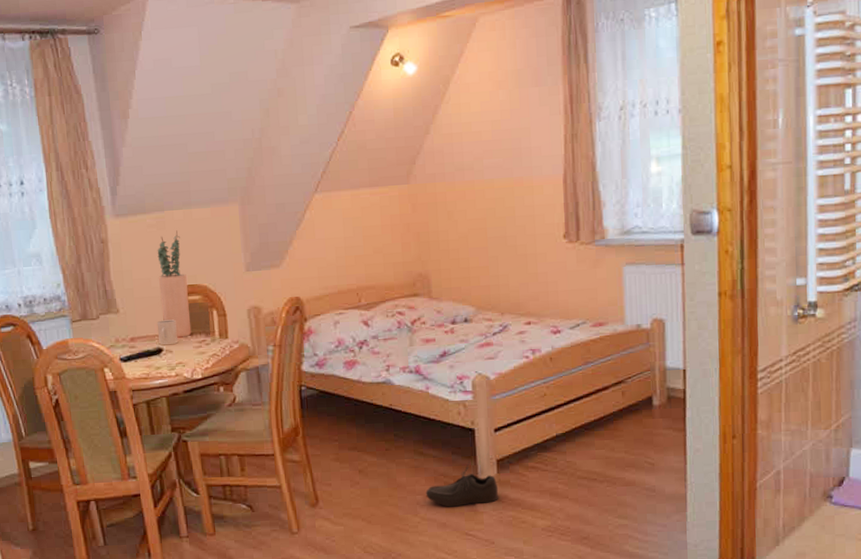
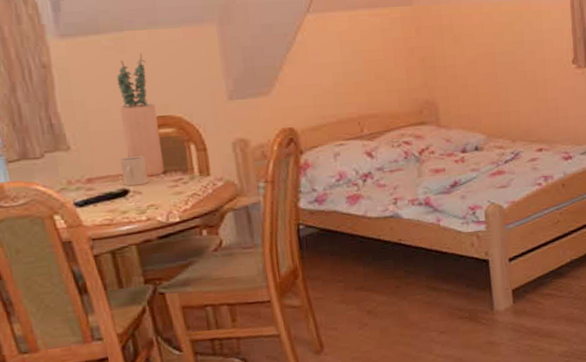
shoe: present [425,461,499,507] -> none [440,293,516,342]

